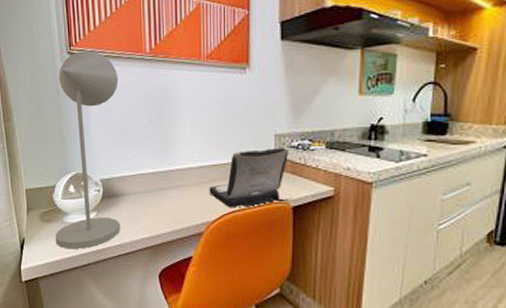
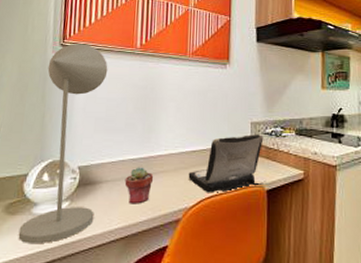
potted succulent: none [146,180,174,217] -> present [124,167,154,204]

